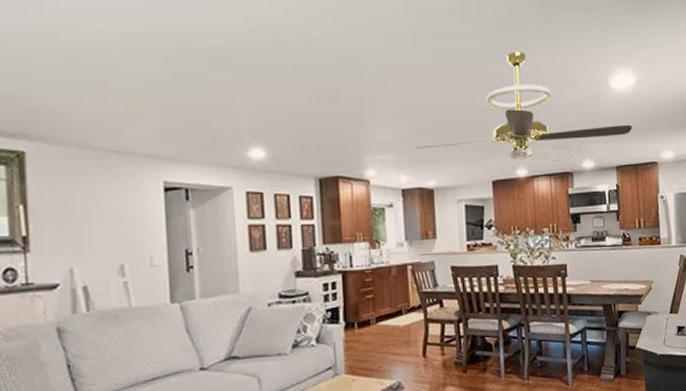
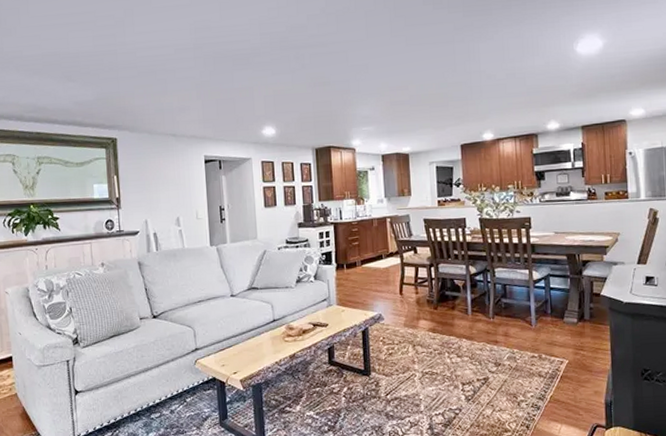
ceiling fan: present [416,52,633,163] -> none [393,28,600,126]

